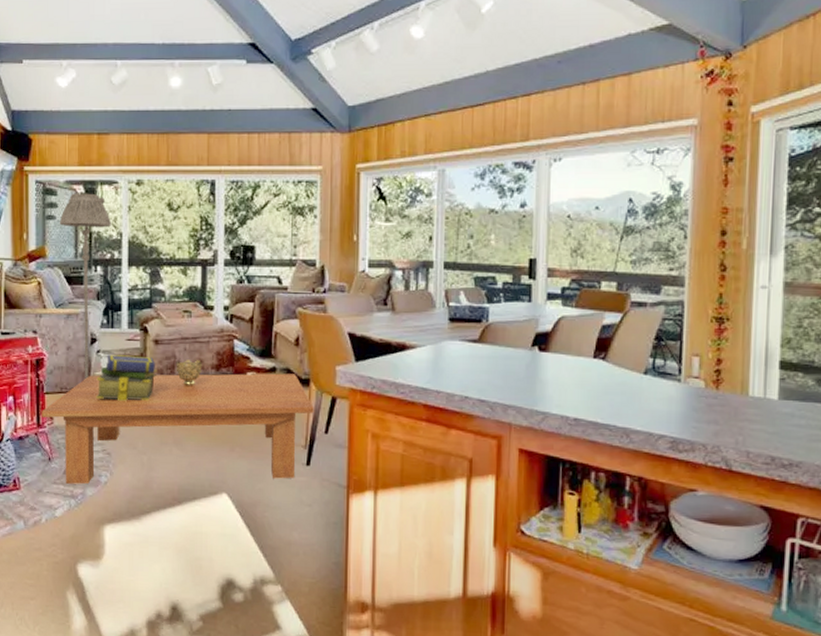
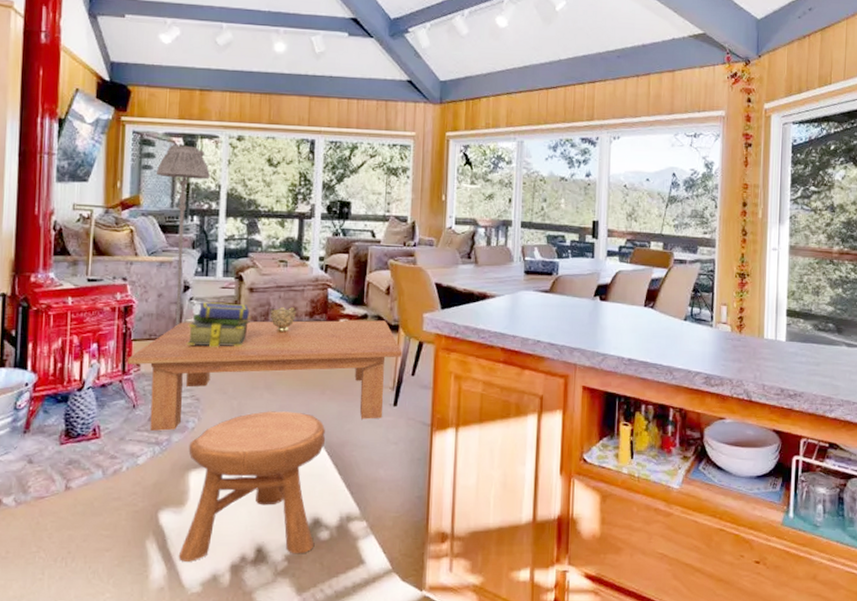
stool: none [97,467,237,615] -> present [178,411,326,562]

